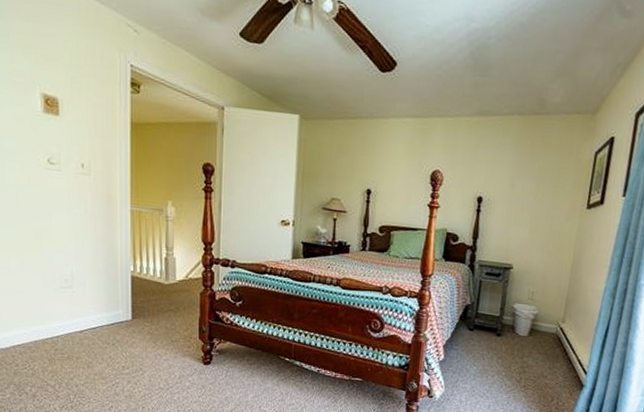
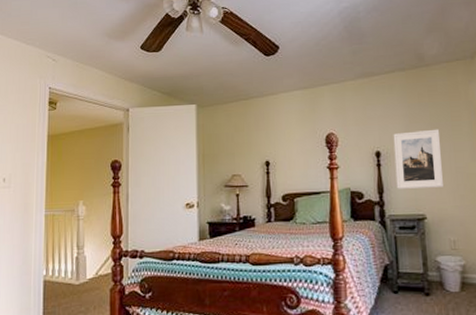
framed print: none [491,181,544,241] -> present [393,129,443,189]

